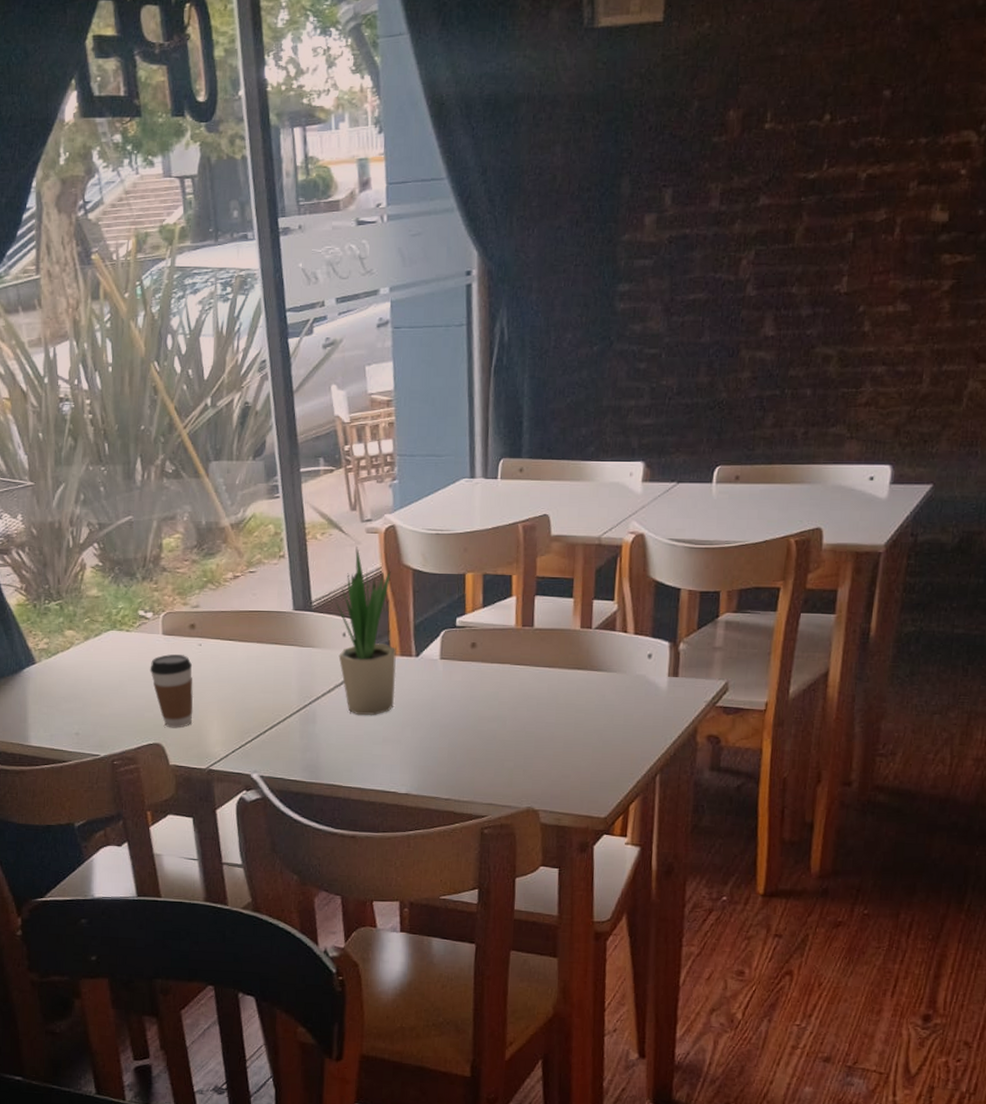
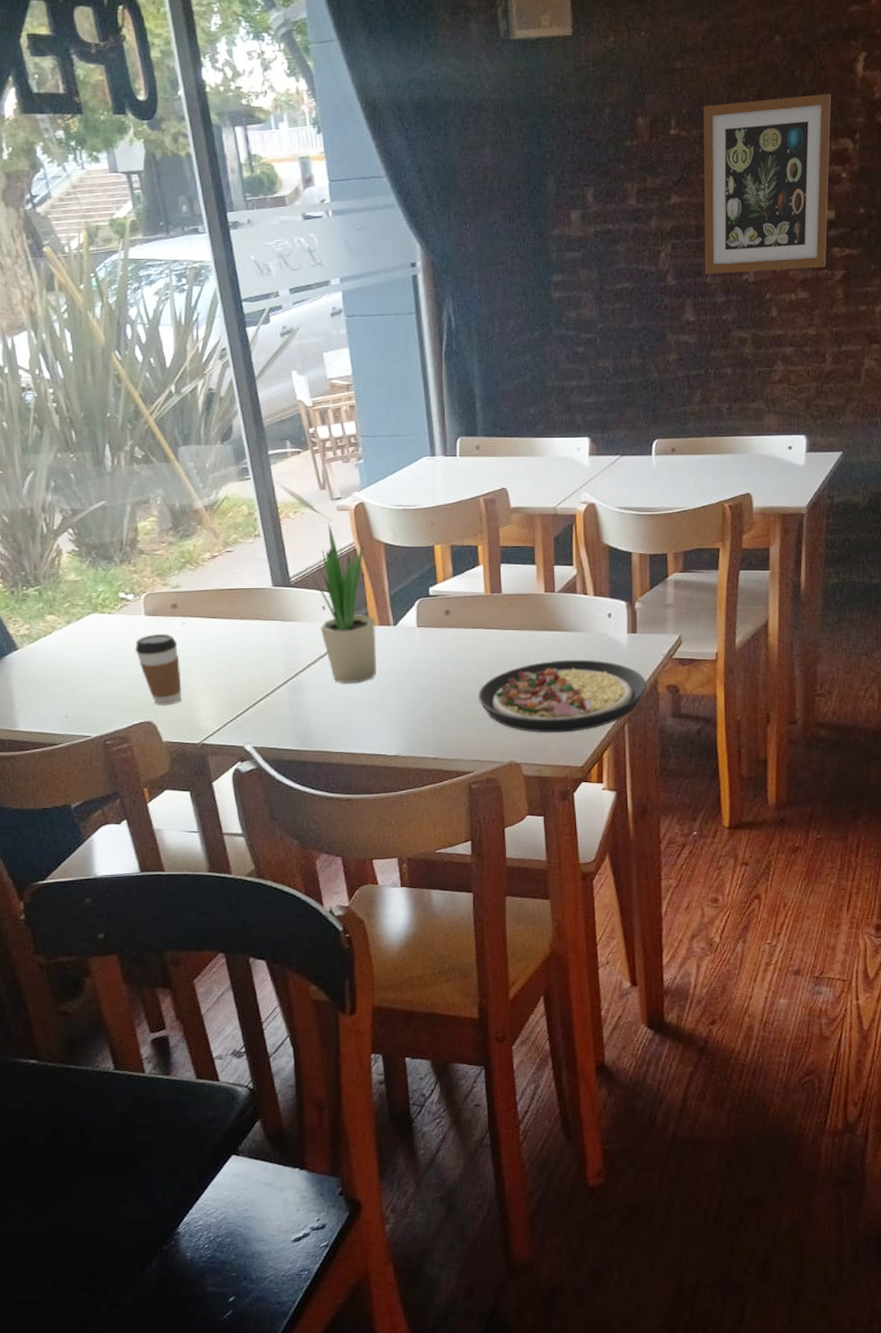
plate: none [498,701,684,780] -> present [478,659,646,733]
wall art: none [790,80,956,284] -> present [703,94,831,274]

